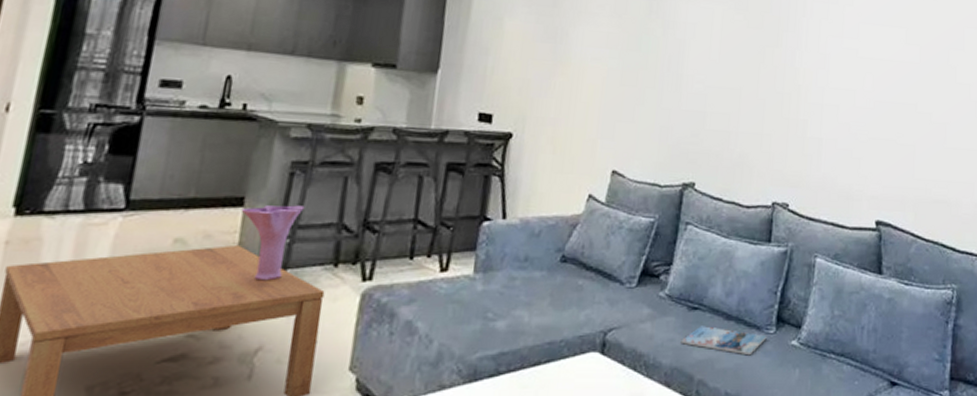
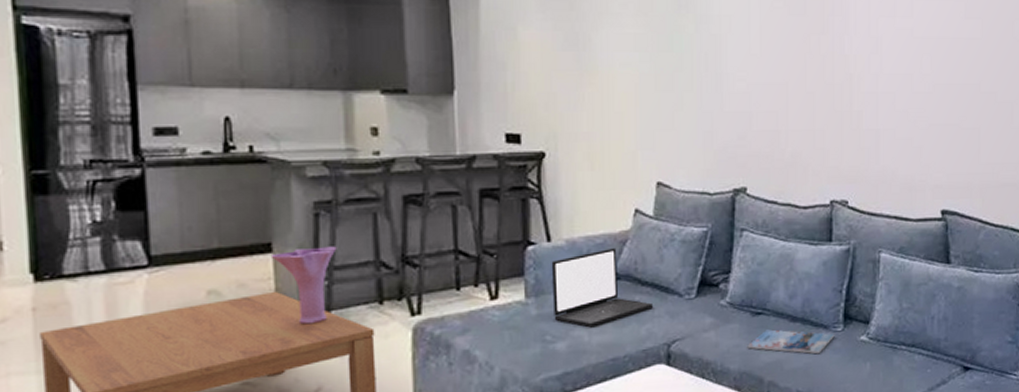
laptop: none [498,230,594,309] -> present [551,247,653,328]

